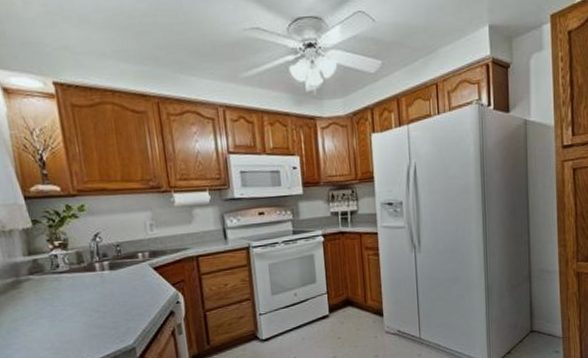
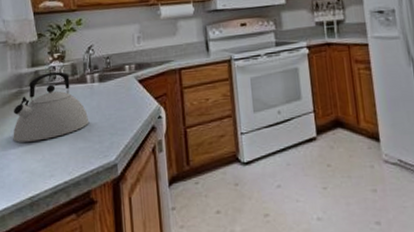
kettle: none [12,260,102,332] -> present [13,71,90,143]

